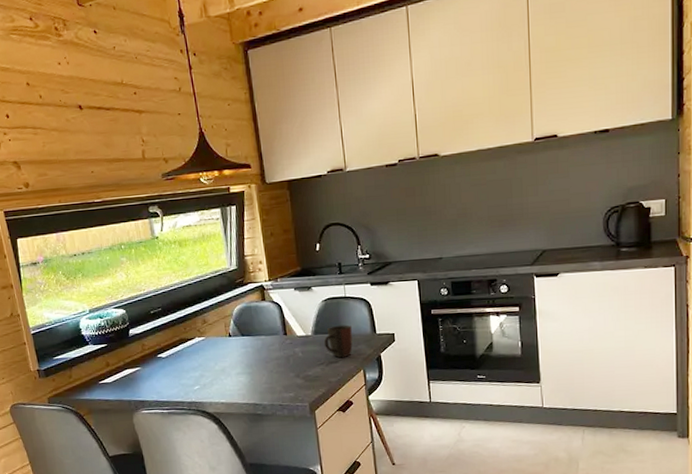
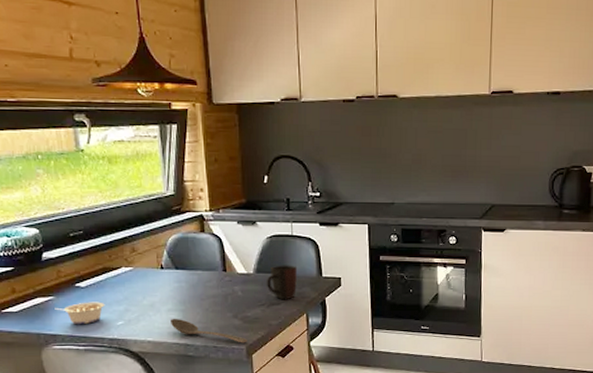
legume: none [141,369,183,391] -> present [55,302,105,324]
stirrer: none [240,380,310,401] -> present [171,318,247,343]

